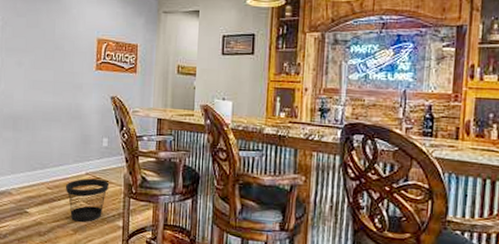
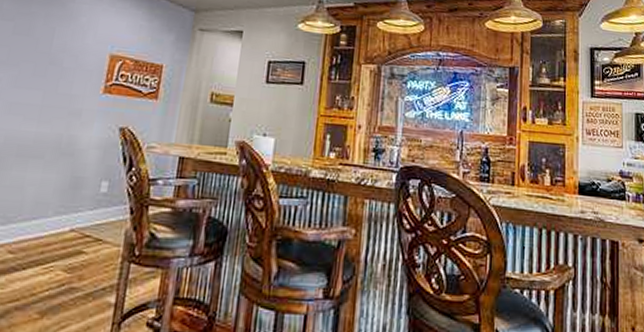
wastebasket: present [65,178,110,222] -> none [36,236,104,300]

